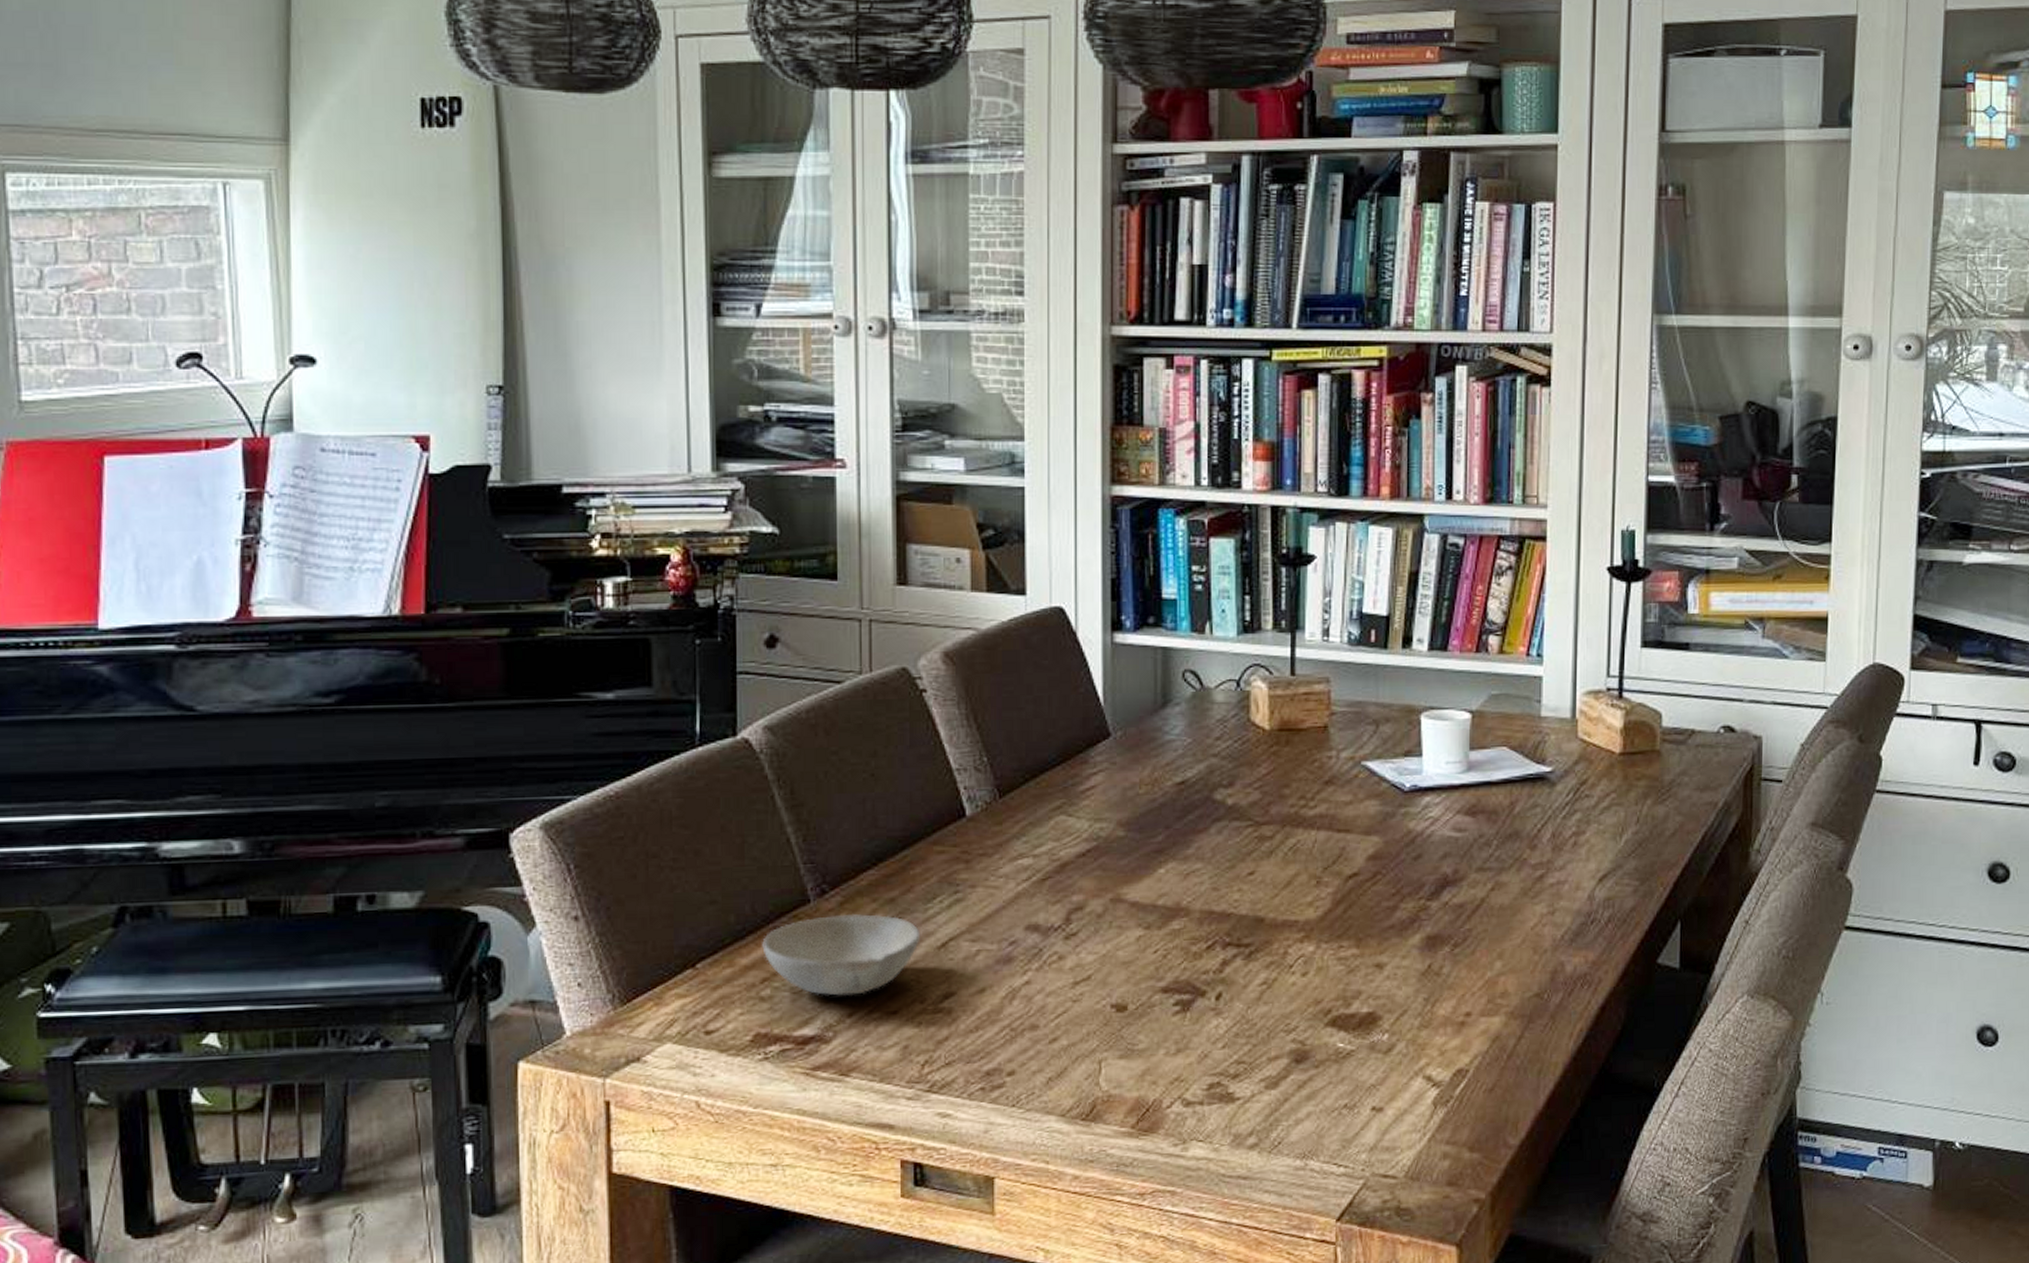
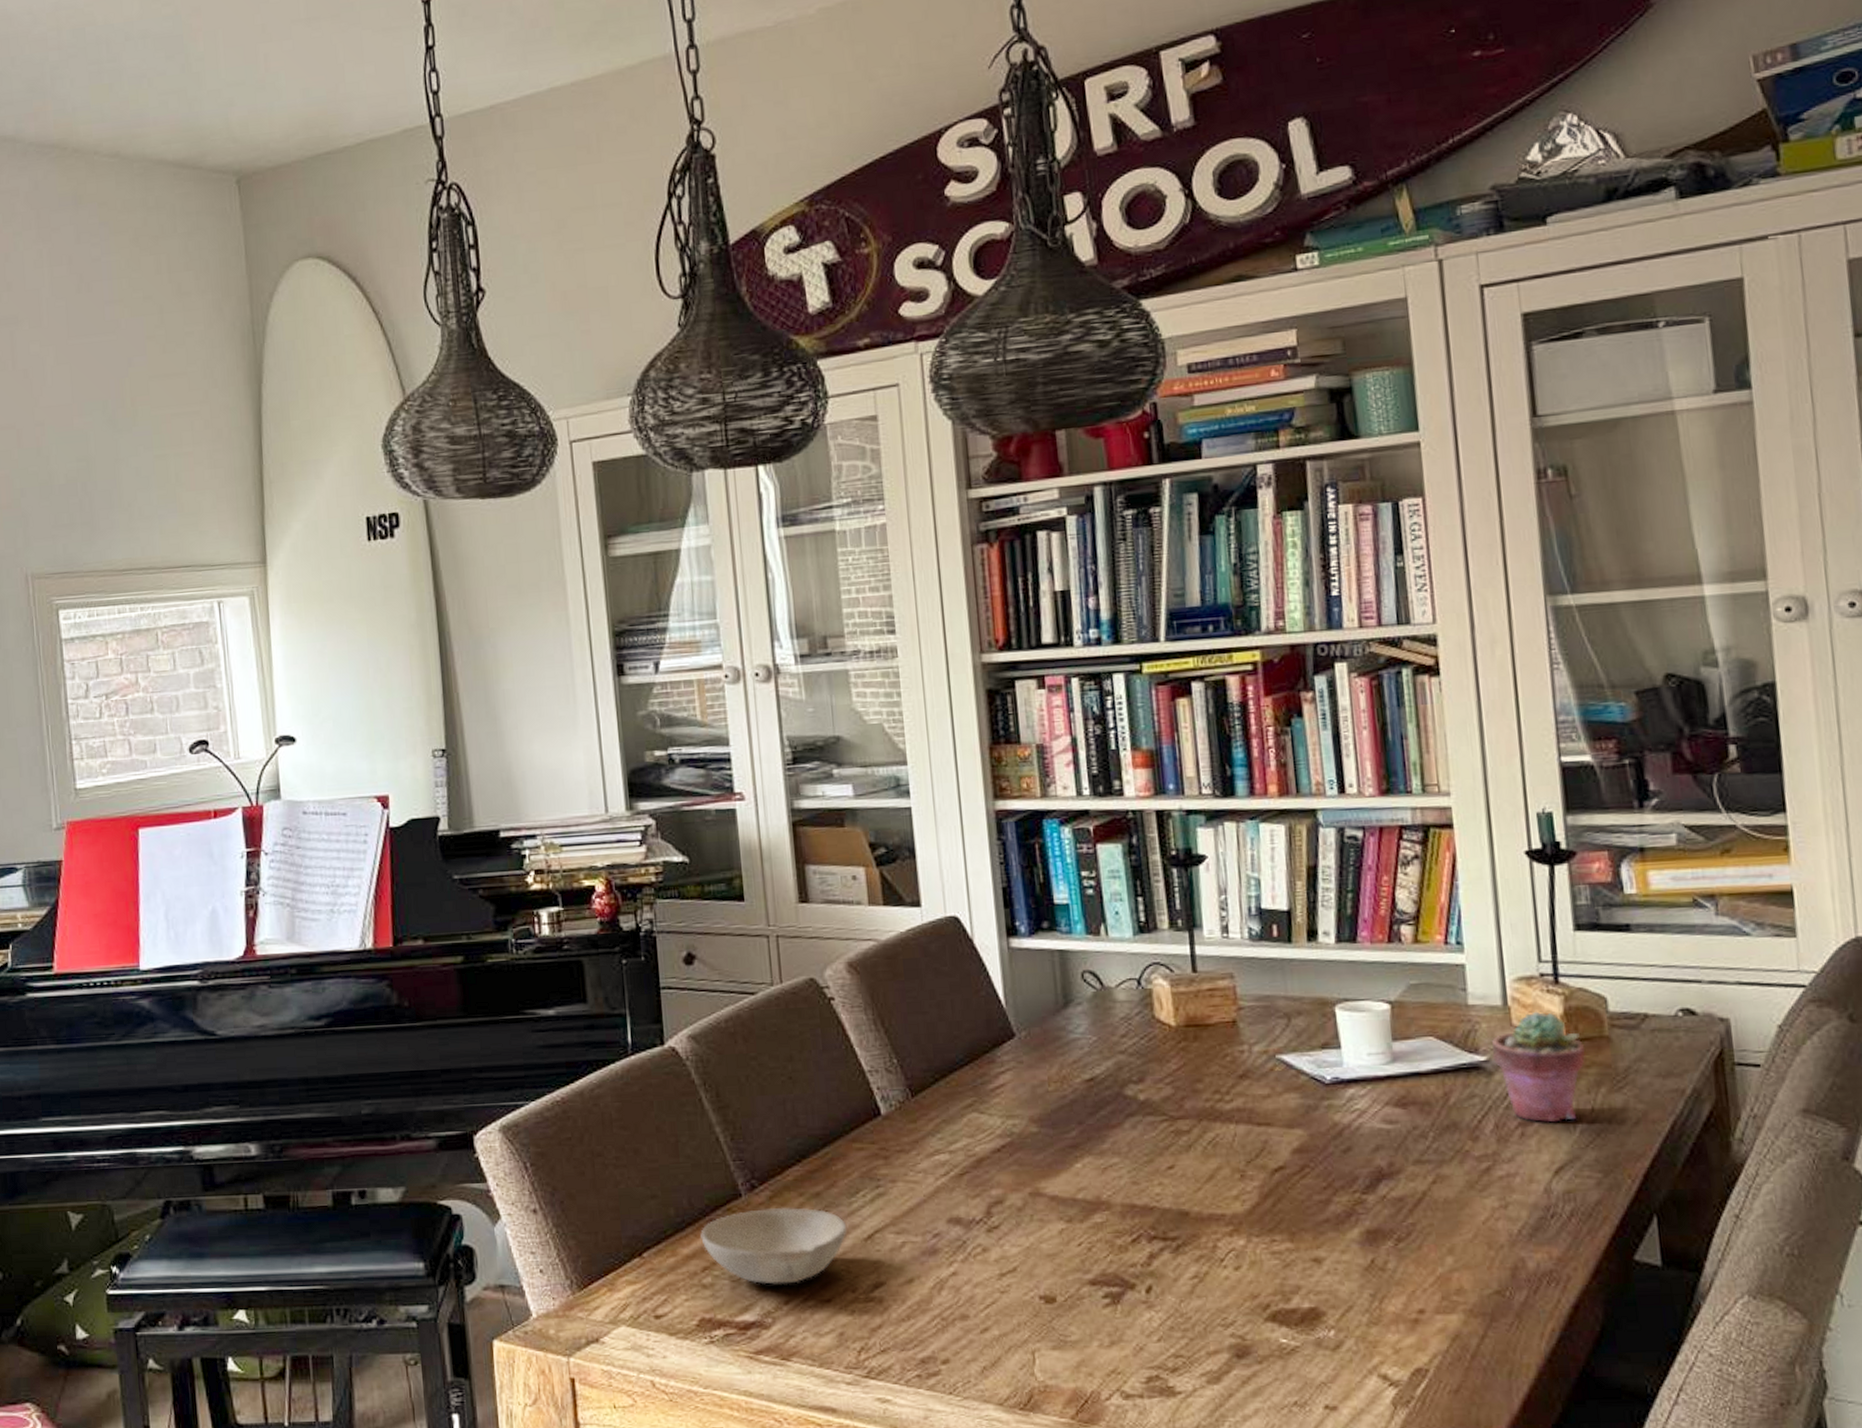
potted succulent: none [1557,724,1637,832] -> present [1491,1011,1586,1122]

